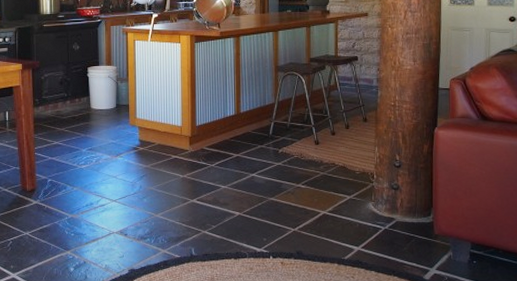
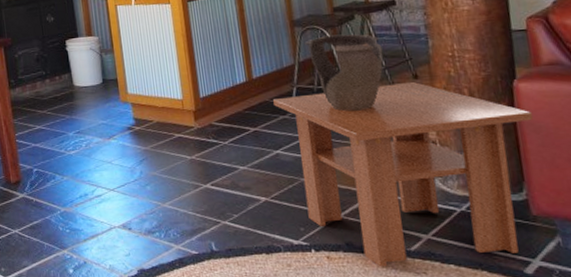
coffee table: none [255,123,446,272] -> present [273,81,533,267]
decorative bowl: none [284,81,343,145] -> present [304,34,383,112]

